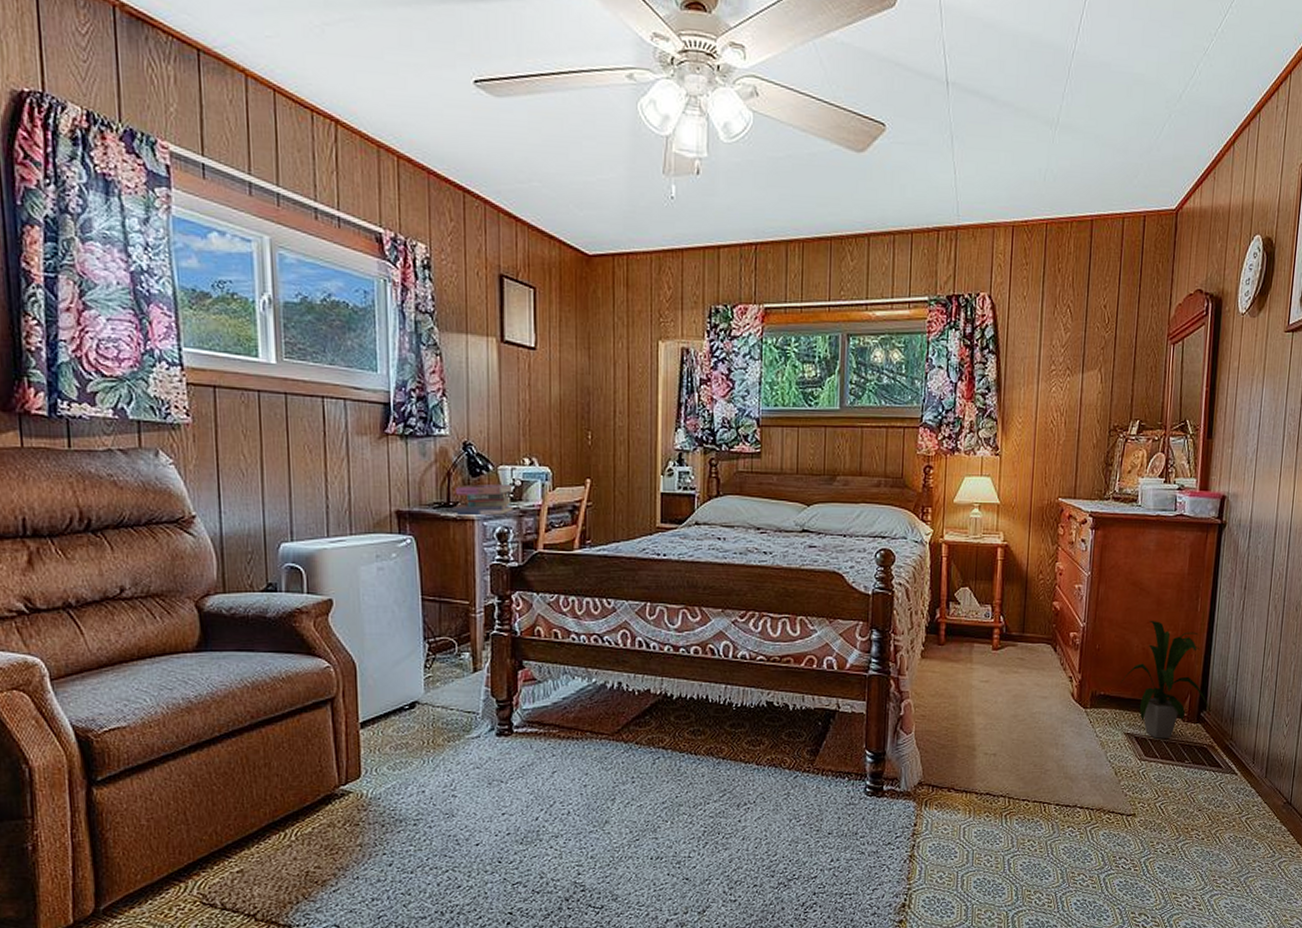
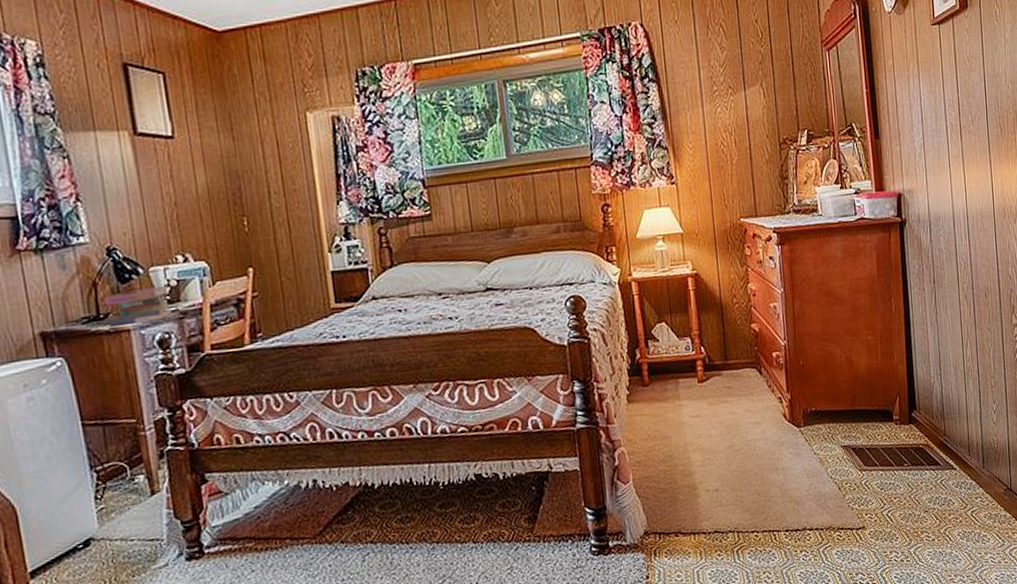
house plant: present [1120,621,1212,739] -> none [829,327,923,447]

